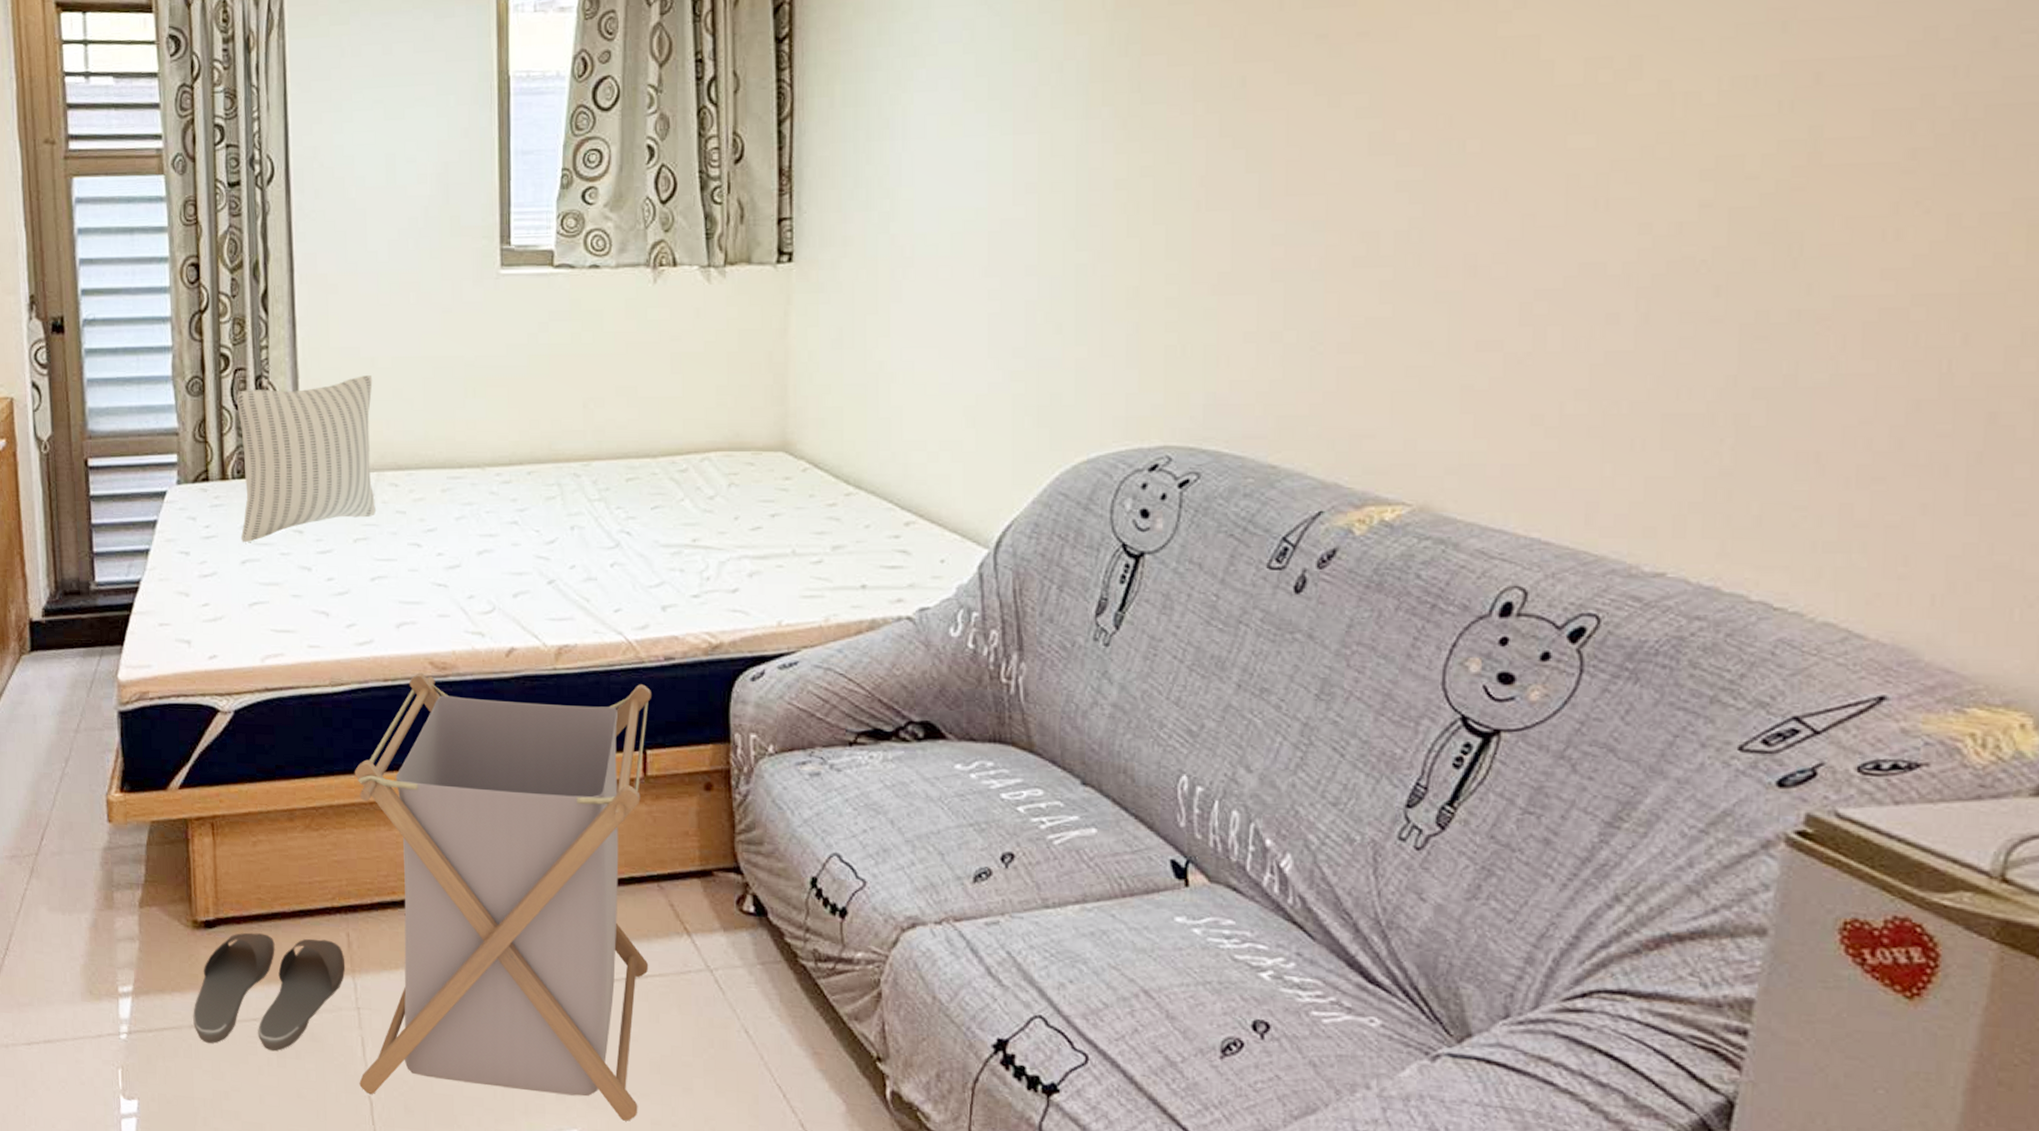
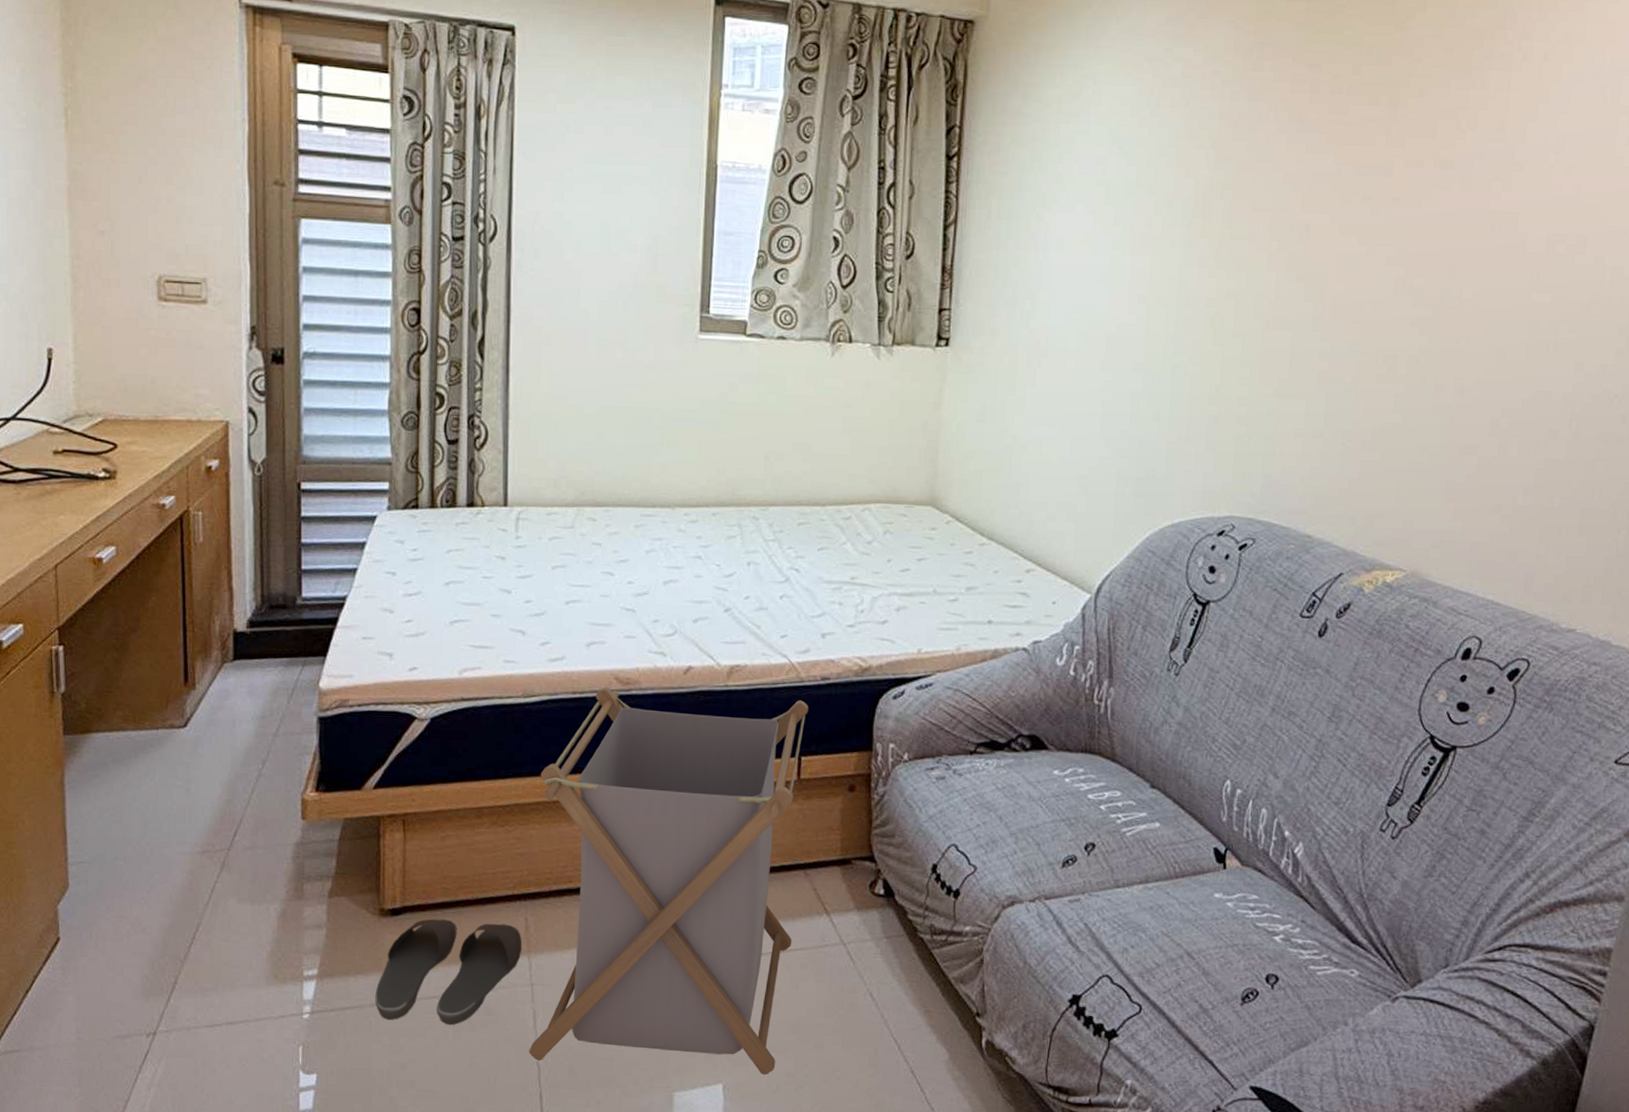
pillow: present [236,375,377,543] -> none [445,420,578,566]

